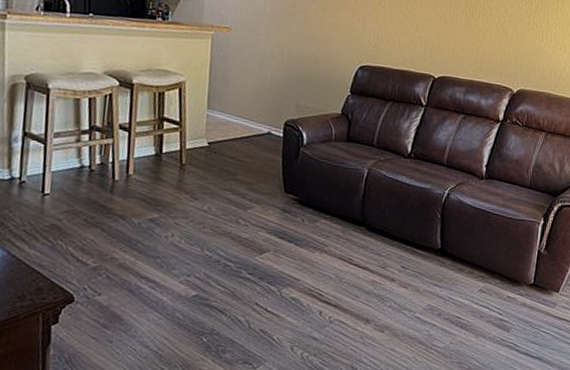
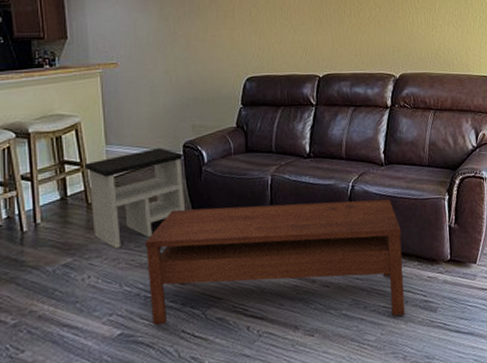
side table: none [183,121,284,213] -> present [85,147,186,249]
coffee table: none [228,185,490,329] -> present [145,199,405,325]

